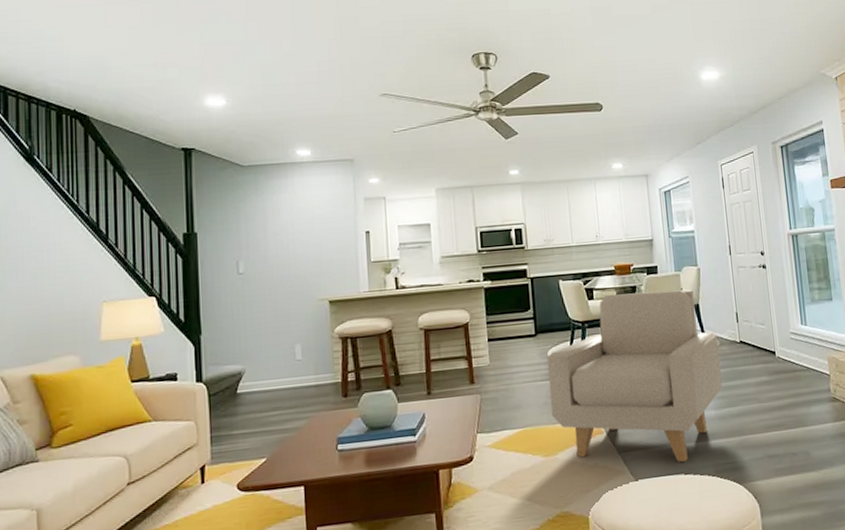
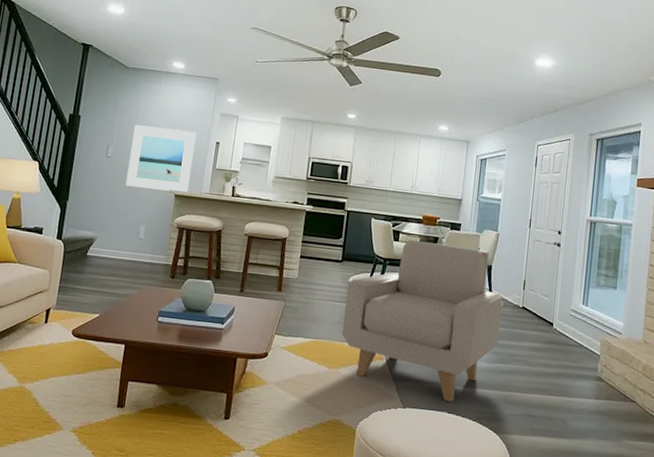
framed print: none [264,224,344,303] -> present [125,125,197,192]

